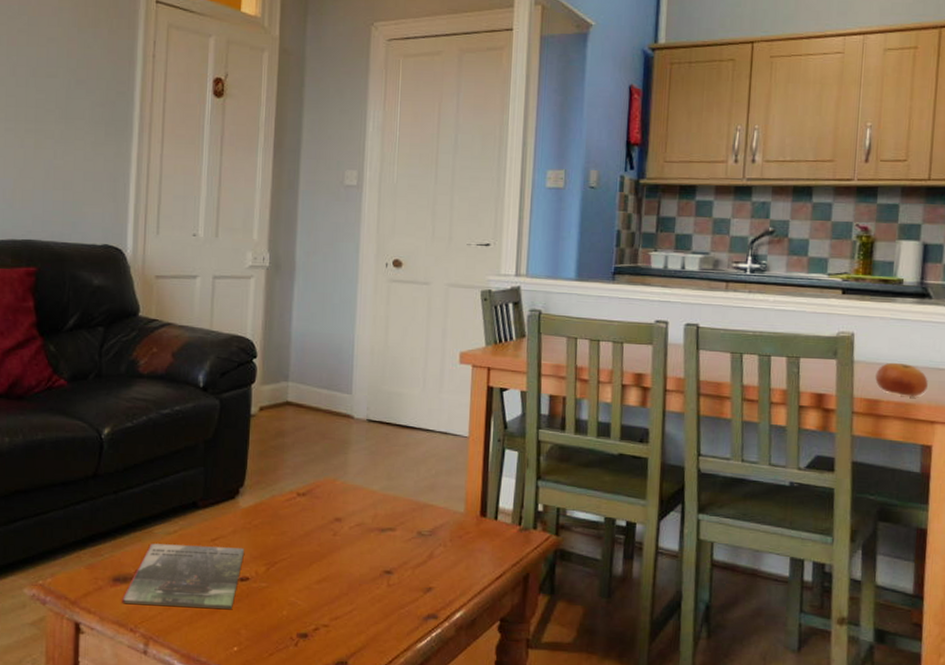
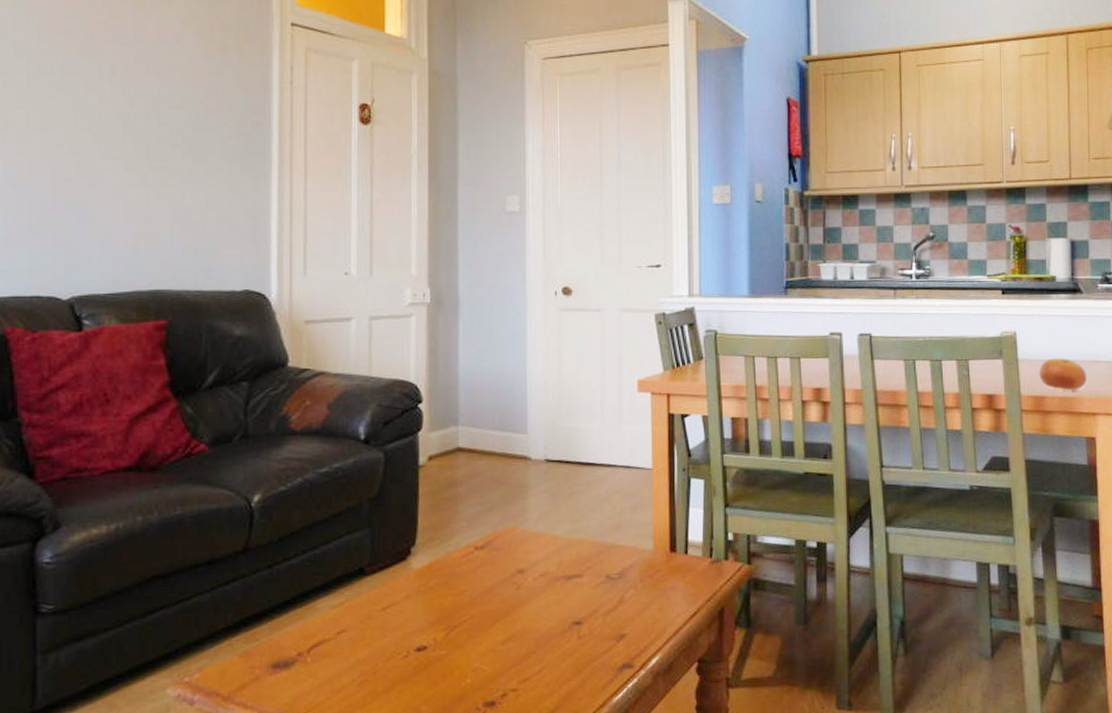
magazine: present [122,543,245,609] -> none [283,614,421,692]

